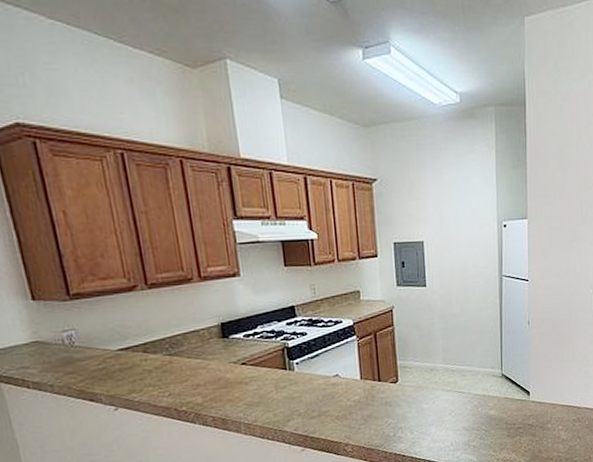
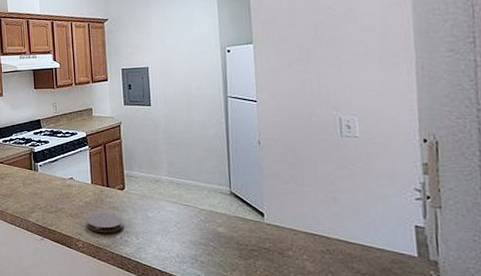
coaster: none [355,410,397,433] -> present [86,213,123,233]

